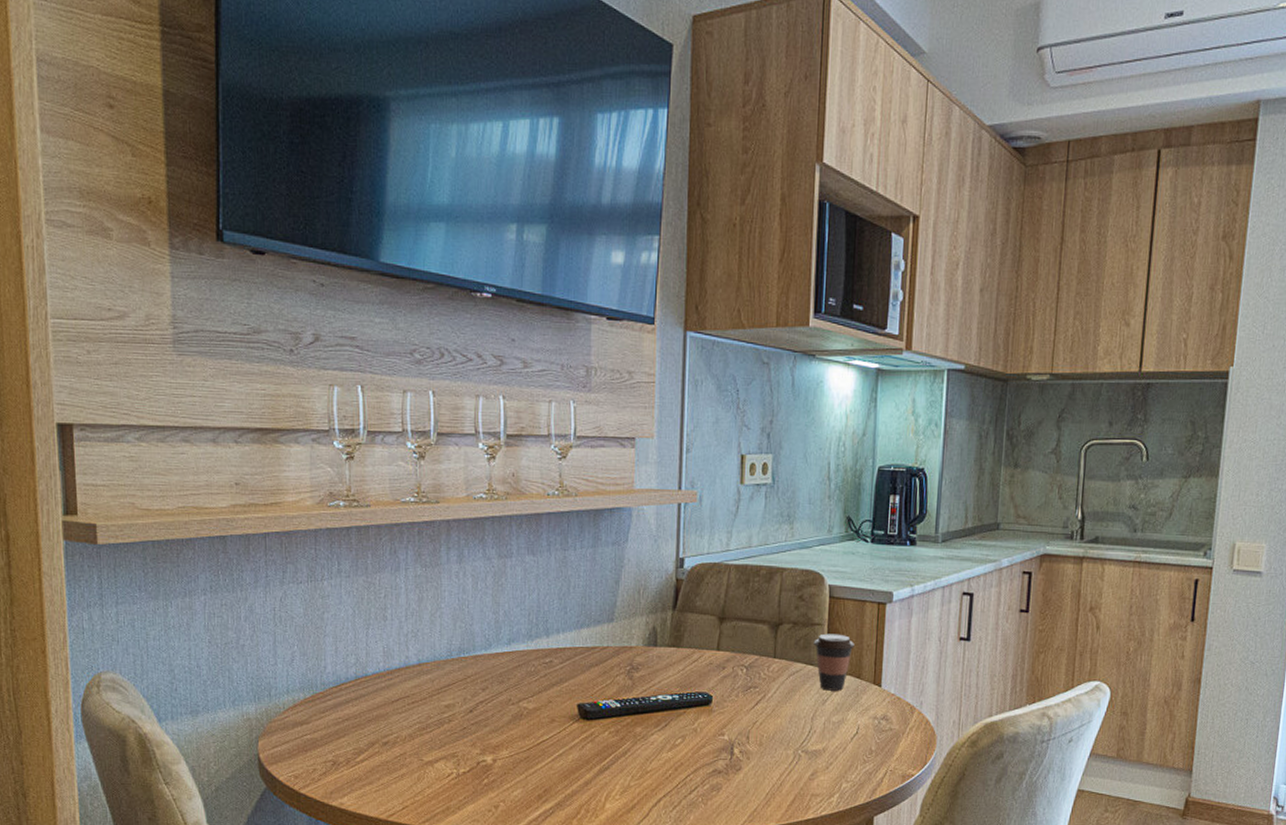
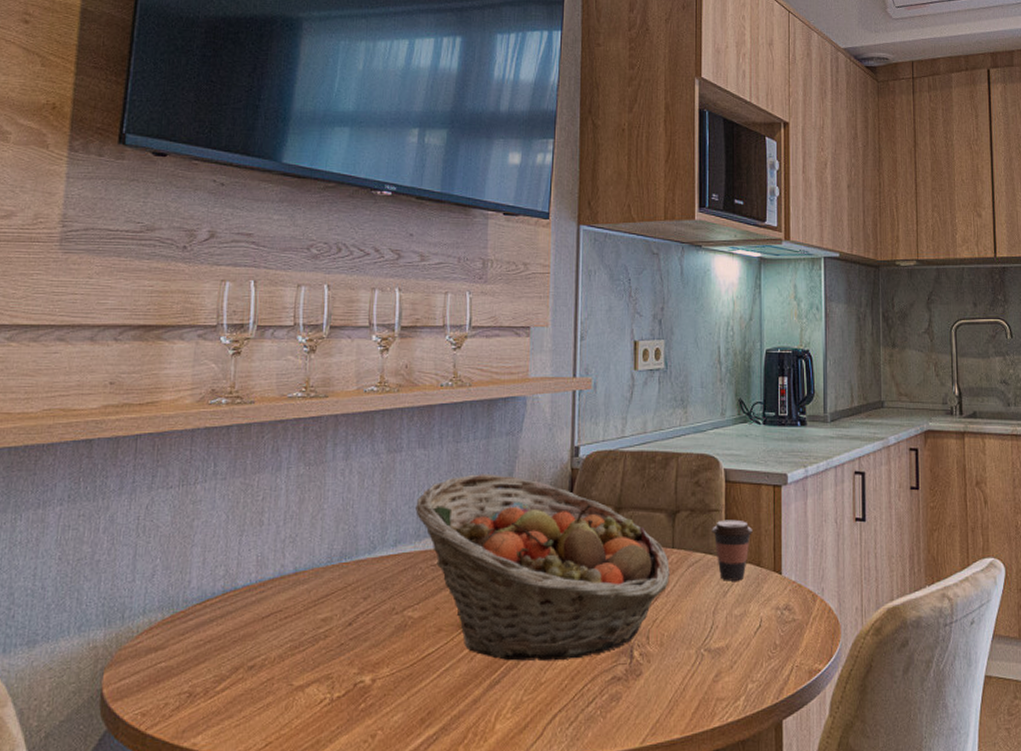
fruit basket: none [527,580,771,753] -> present [415,474,670,662]

